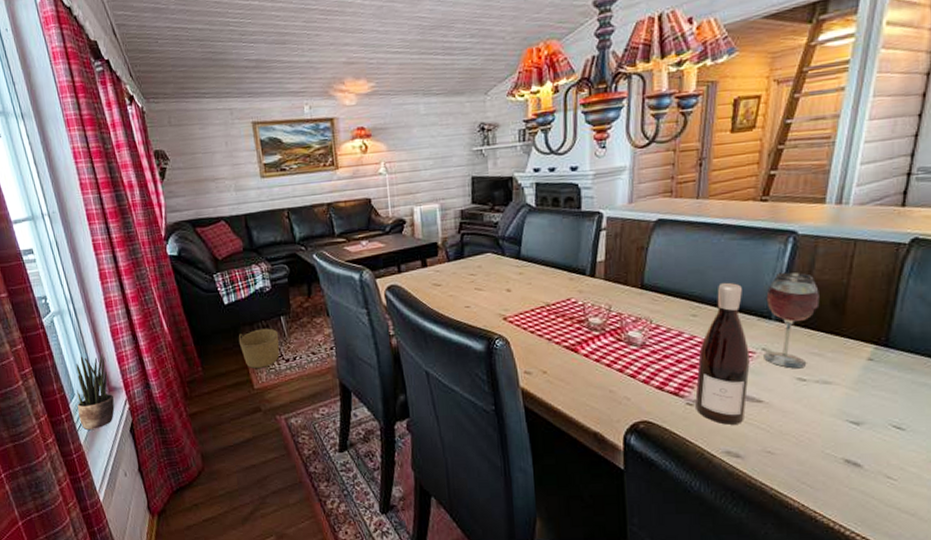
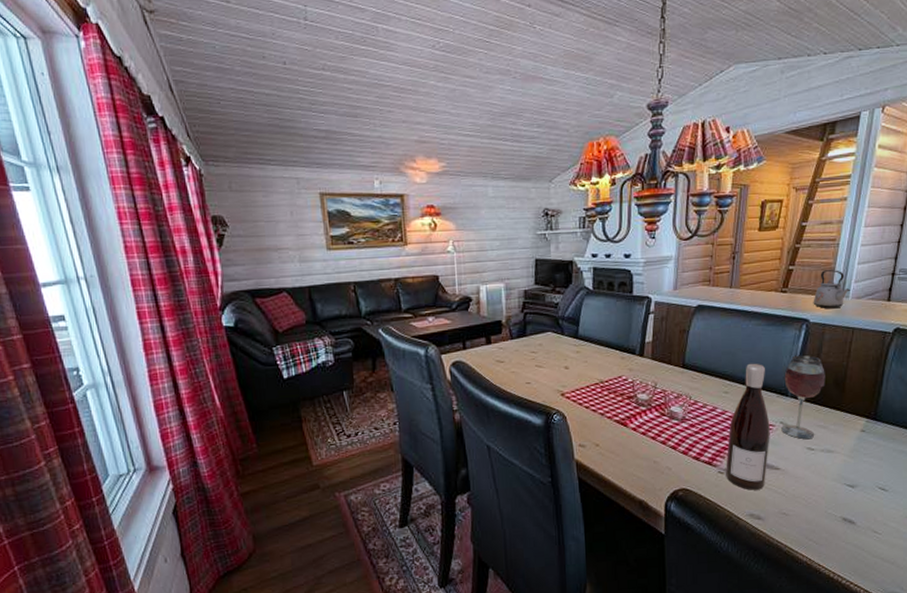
potted plant: present [76,353,115,430] -> none [112,430,156,513]
basket: present [238,328,280,369] -> none [297,403,341,445]
kettle: none [802,172,851,219] -> present [813,270,850,309]

